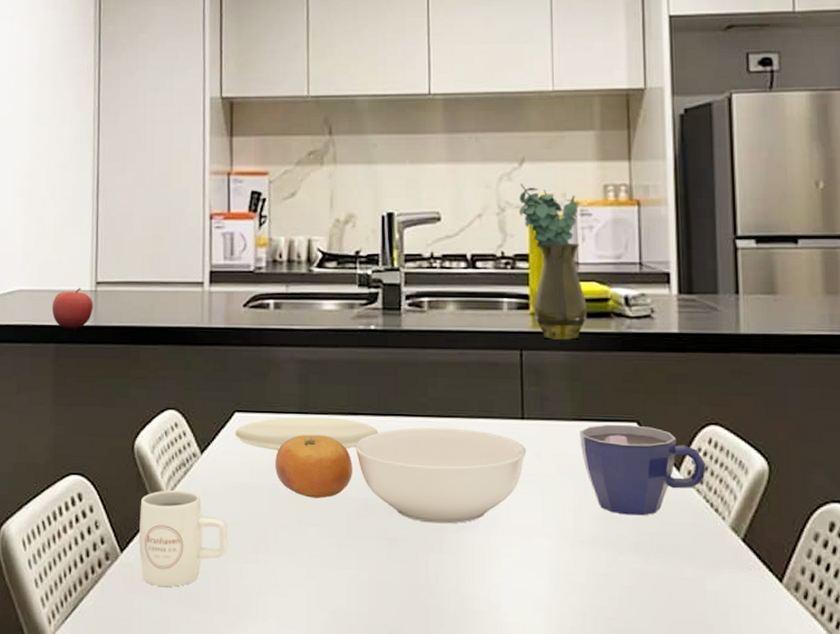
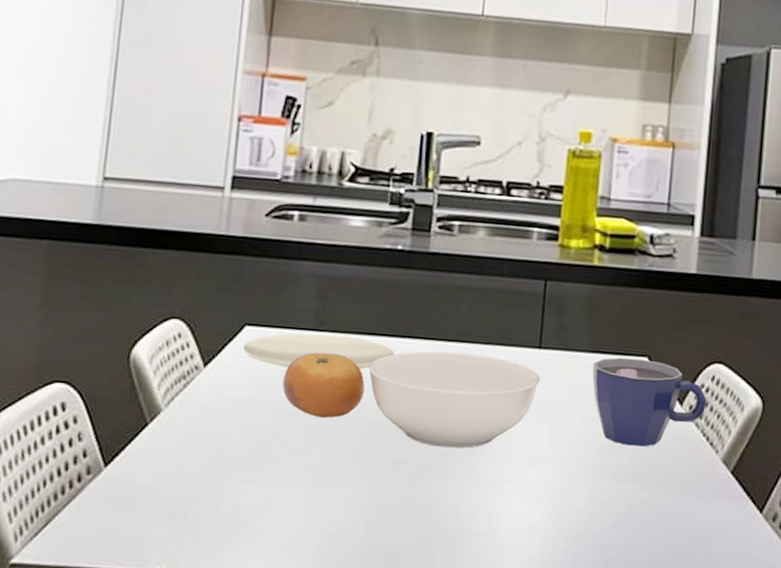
fruit: present [51,287,93,329] -> none [49,181,98,227]
mug: present [139,490,228,587] -> none [125,403,226,504]
vase: present [518,184,587,340] -> none [558,115,616,274]

